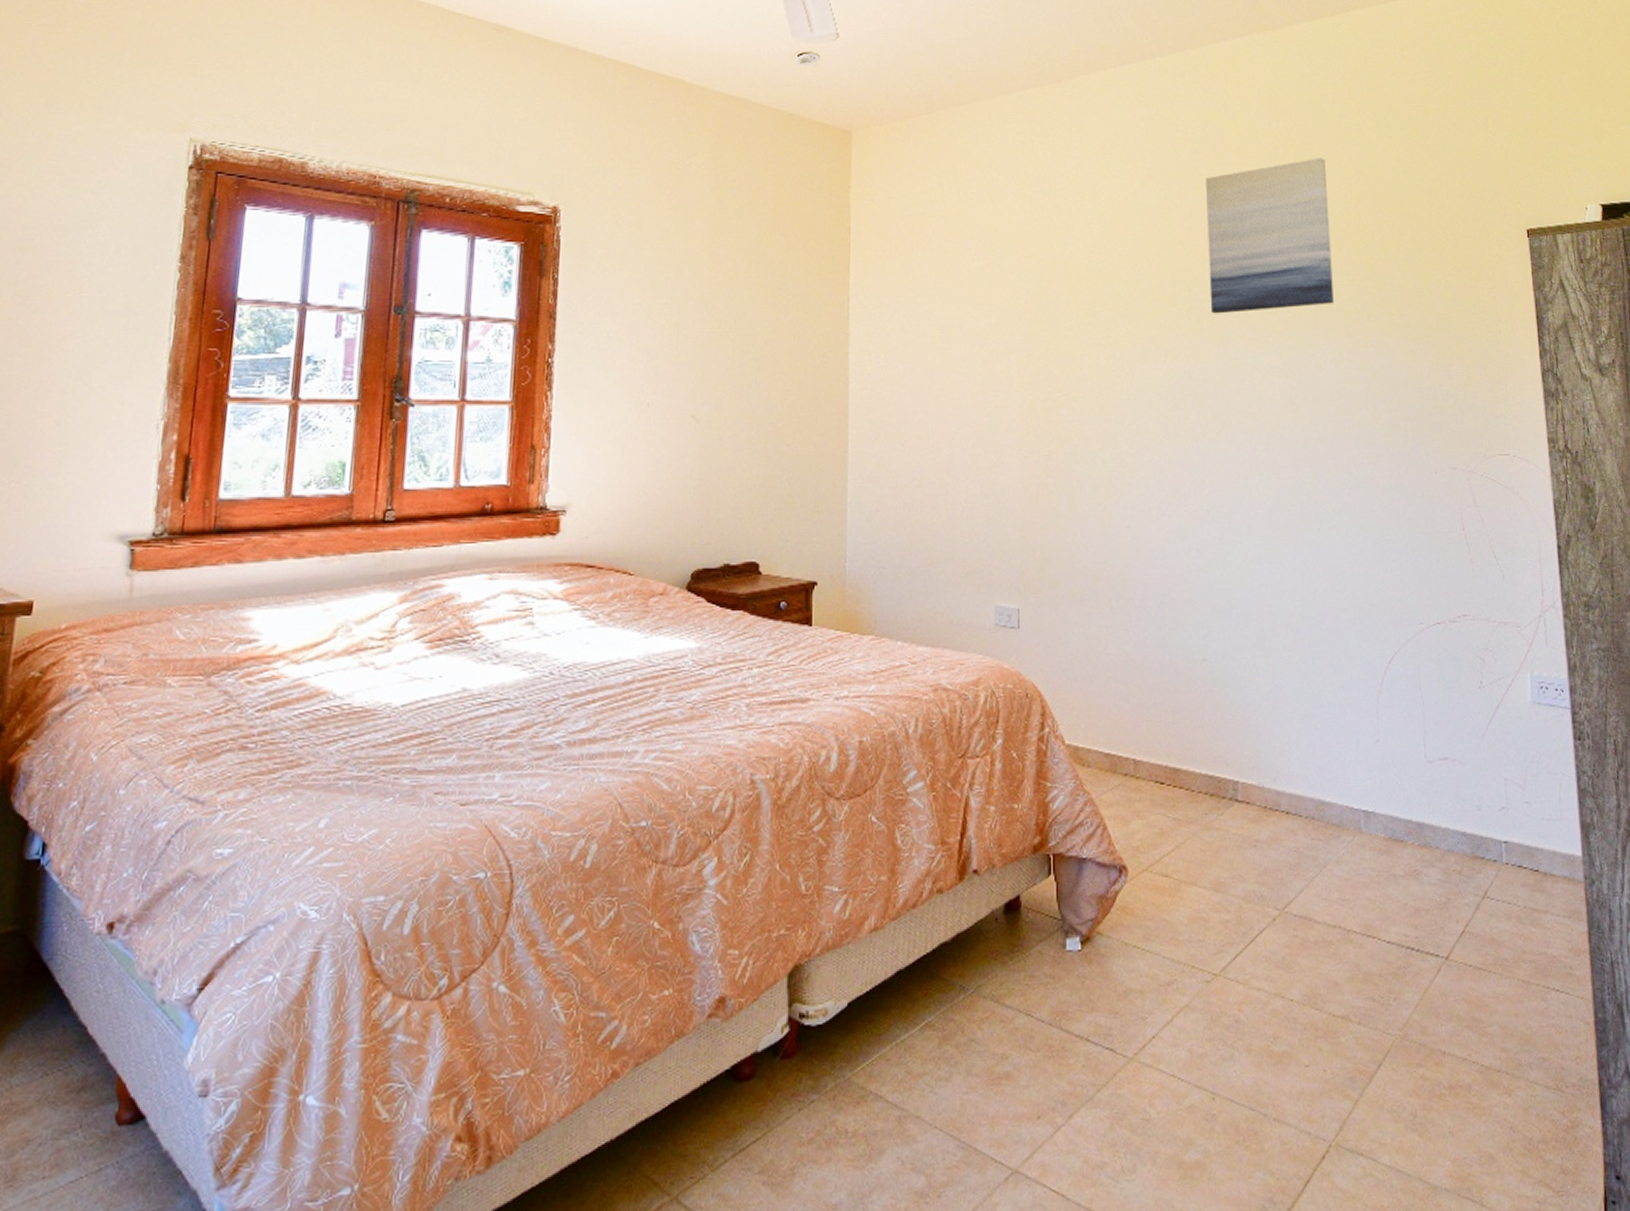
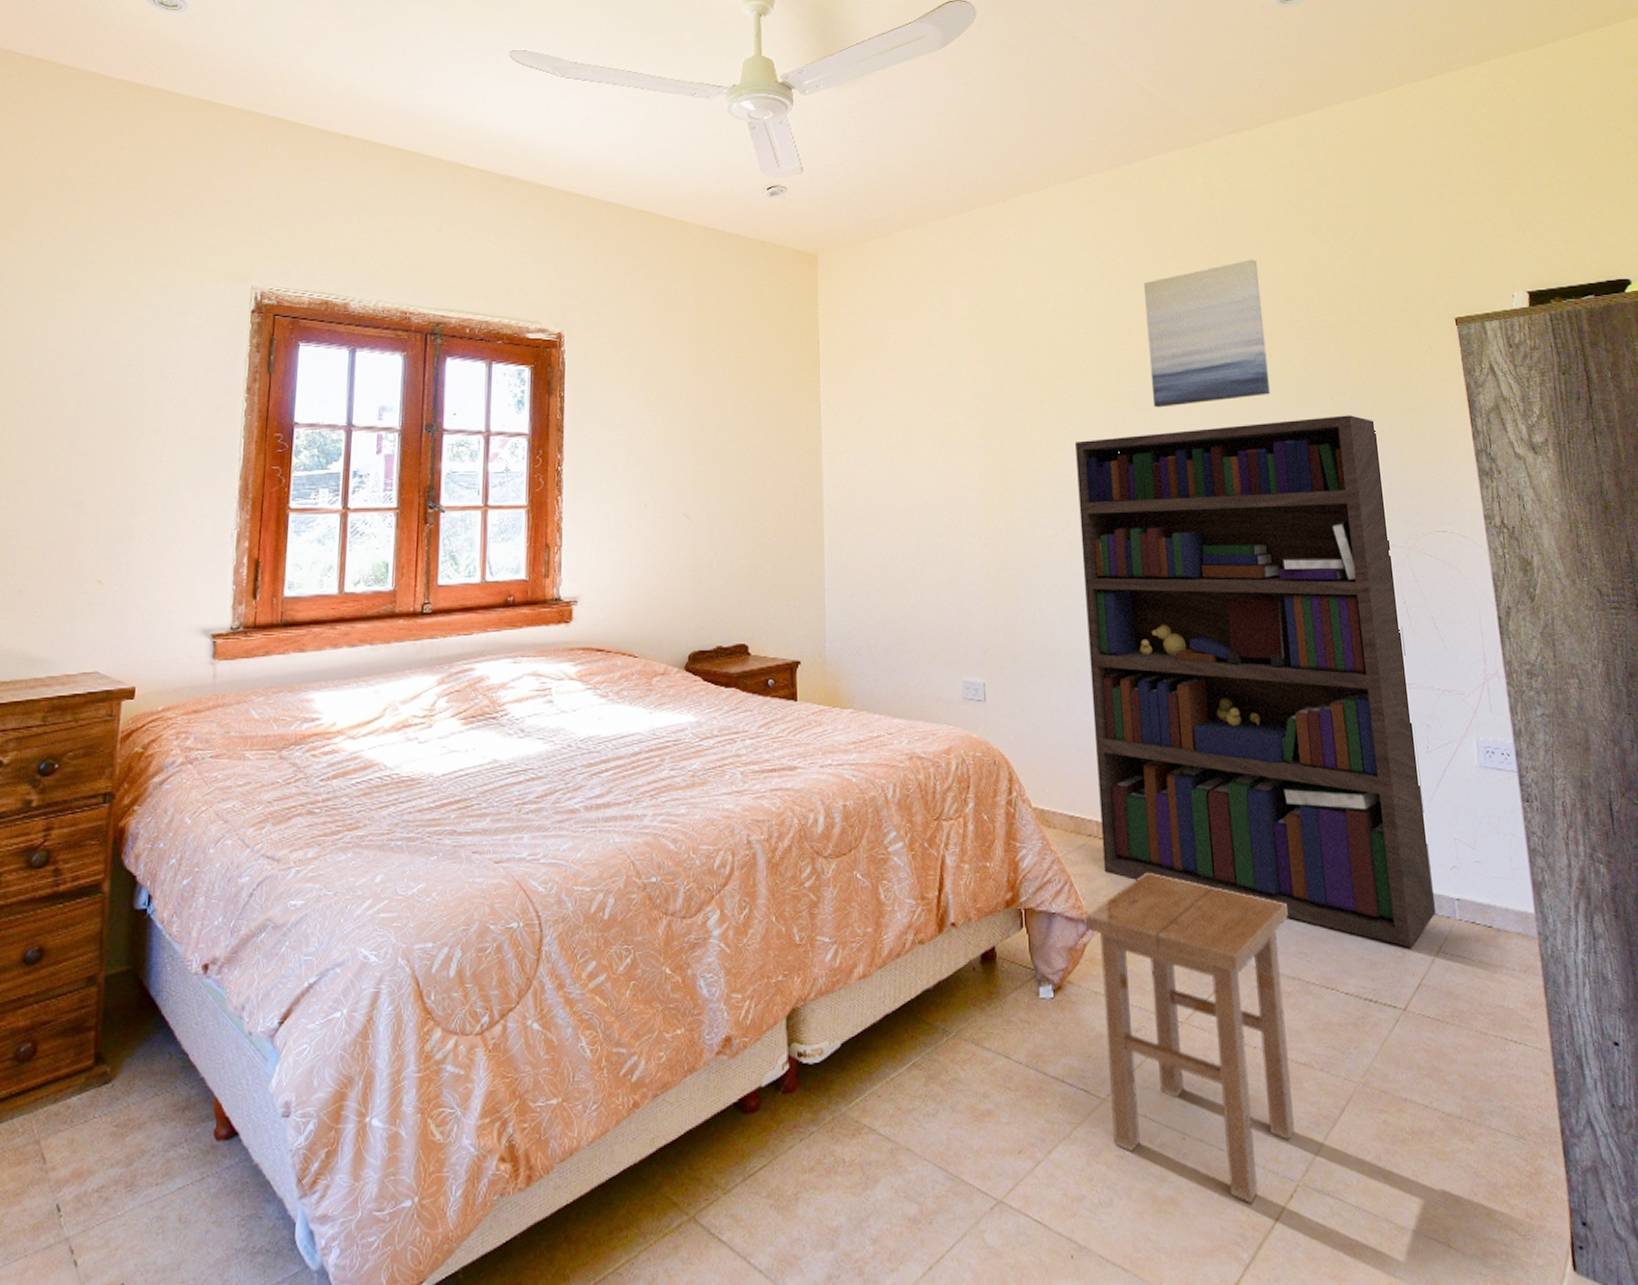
stool: none [1119,814,1331,1166] -> present [1086,872,1296,1203]
bookcase: none [1126,328,1484,893] -> present [1075,415,1437,948]

